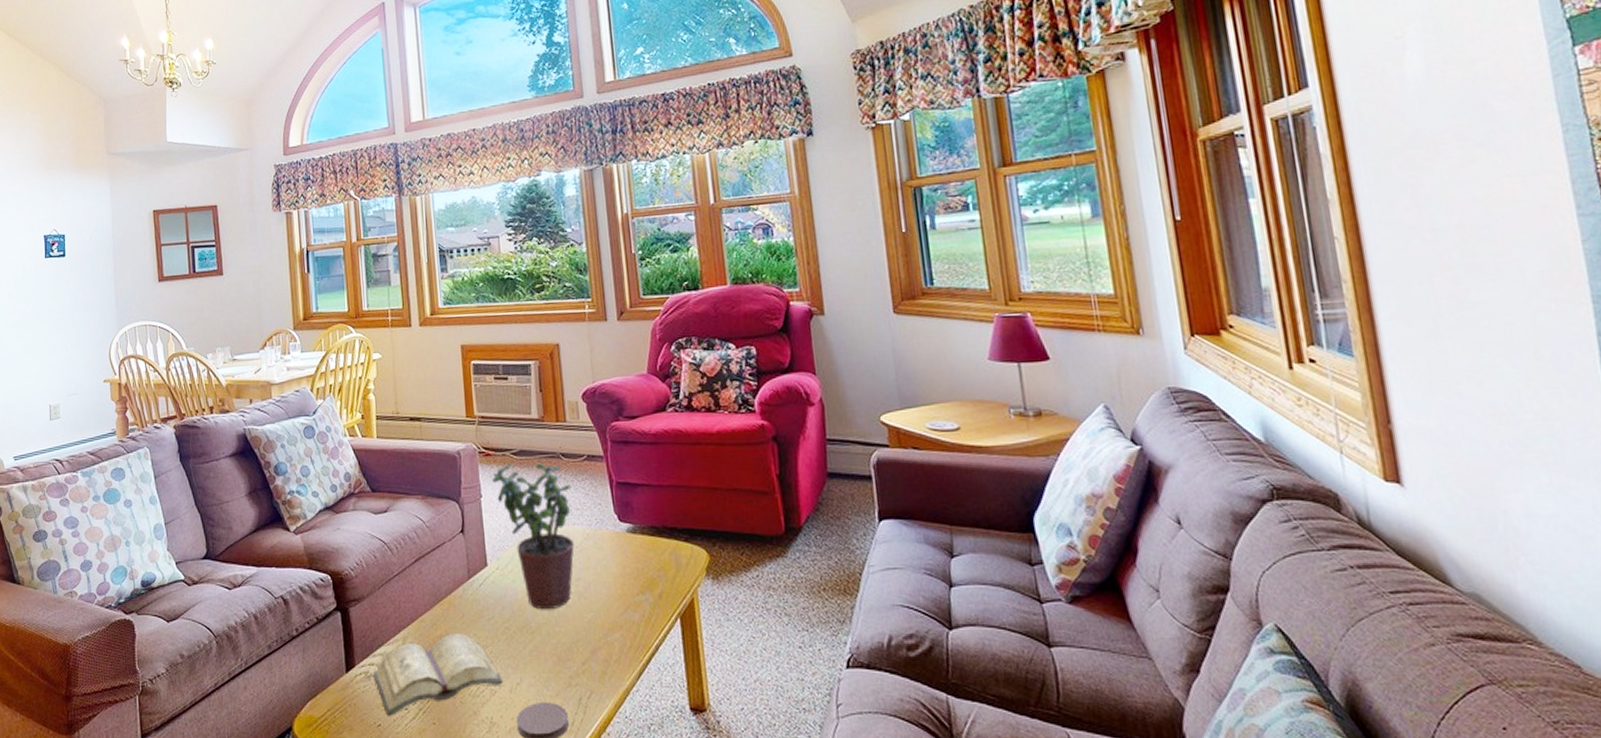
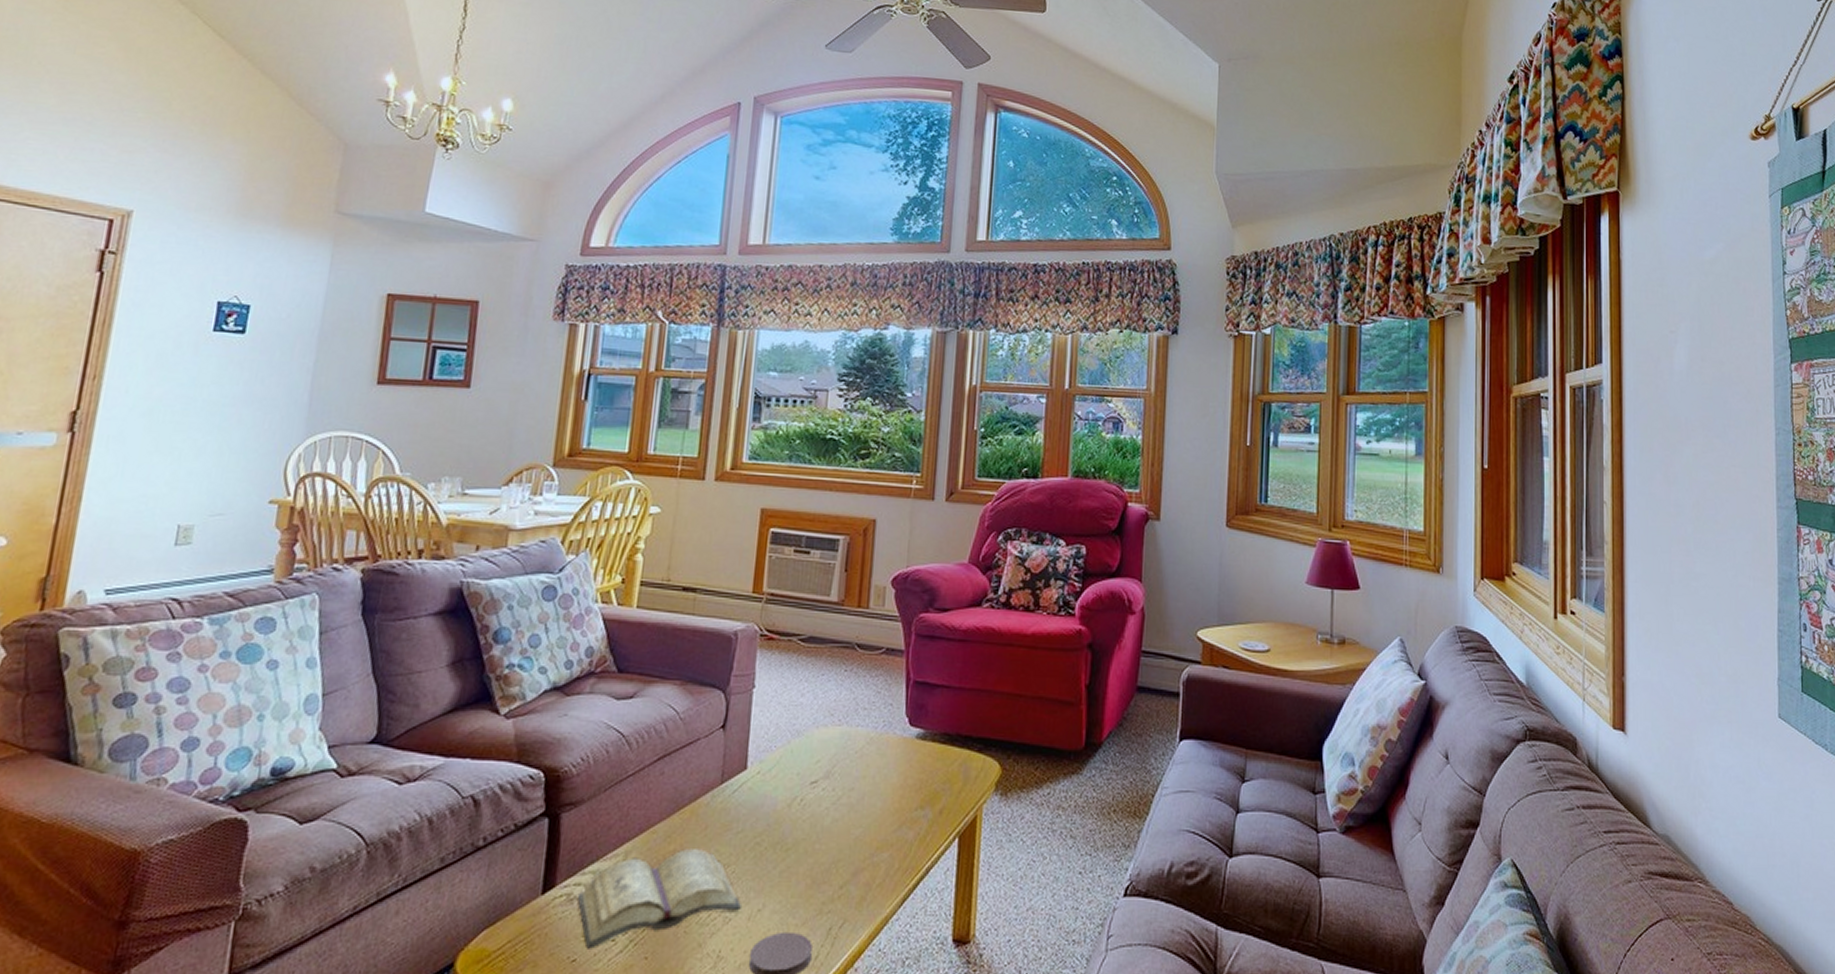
potted plant: present [492,462,575,610] -> none [771,651,863,824]

